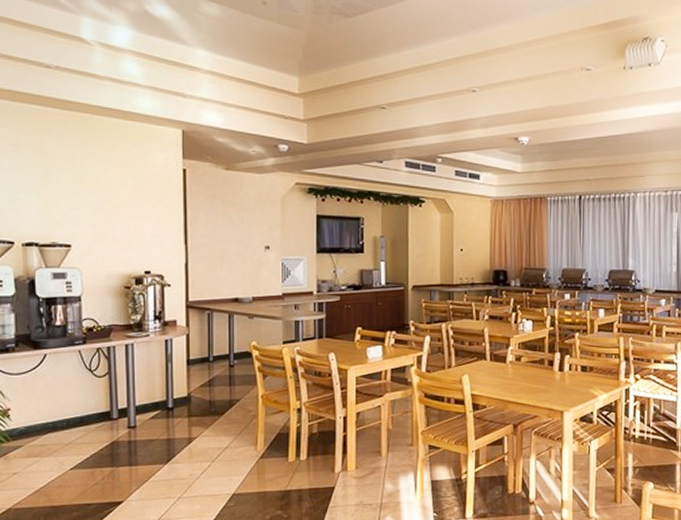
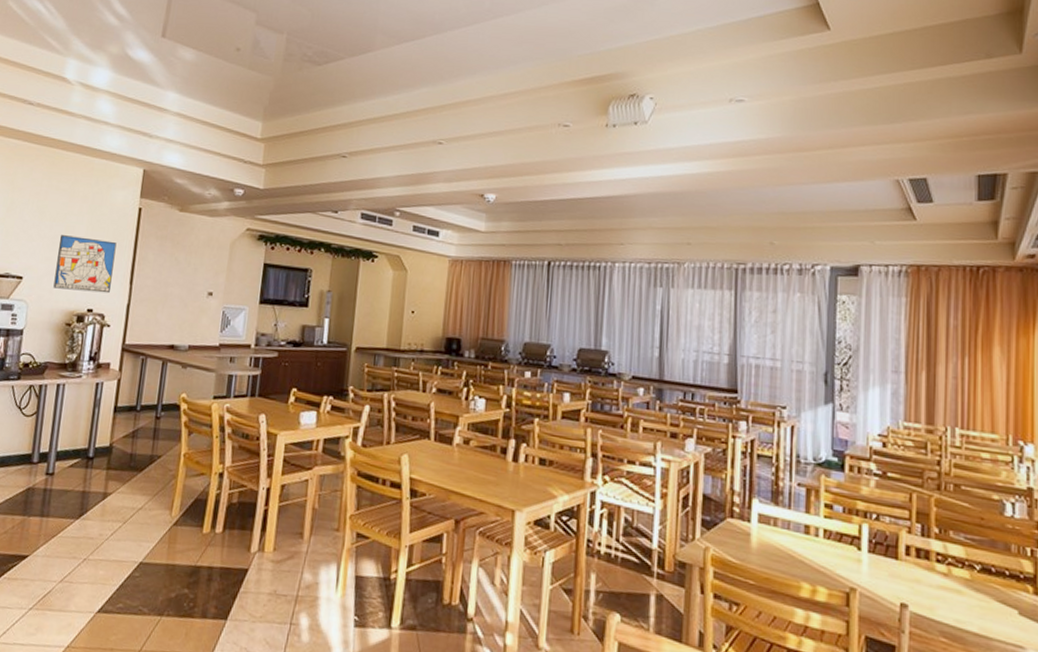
wall art: none [105,201,165,255] -> present [53,235,117,294]

